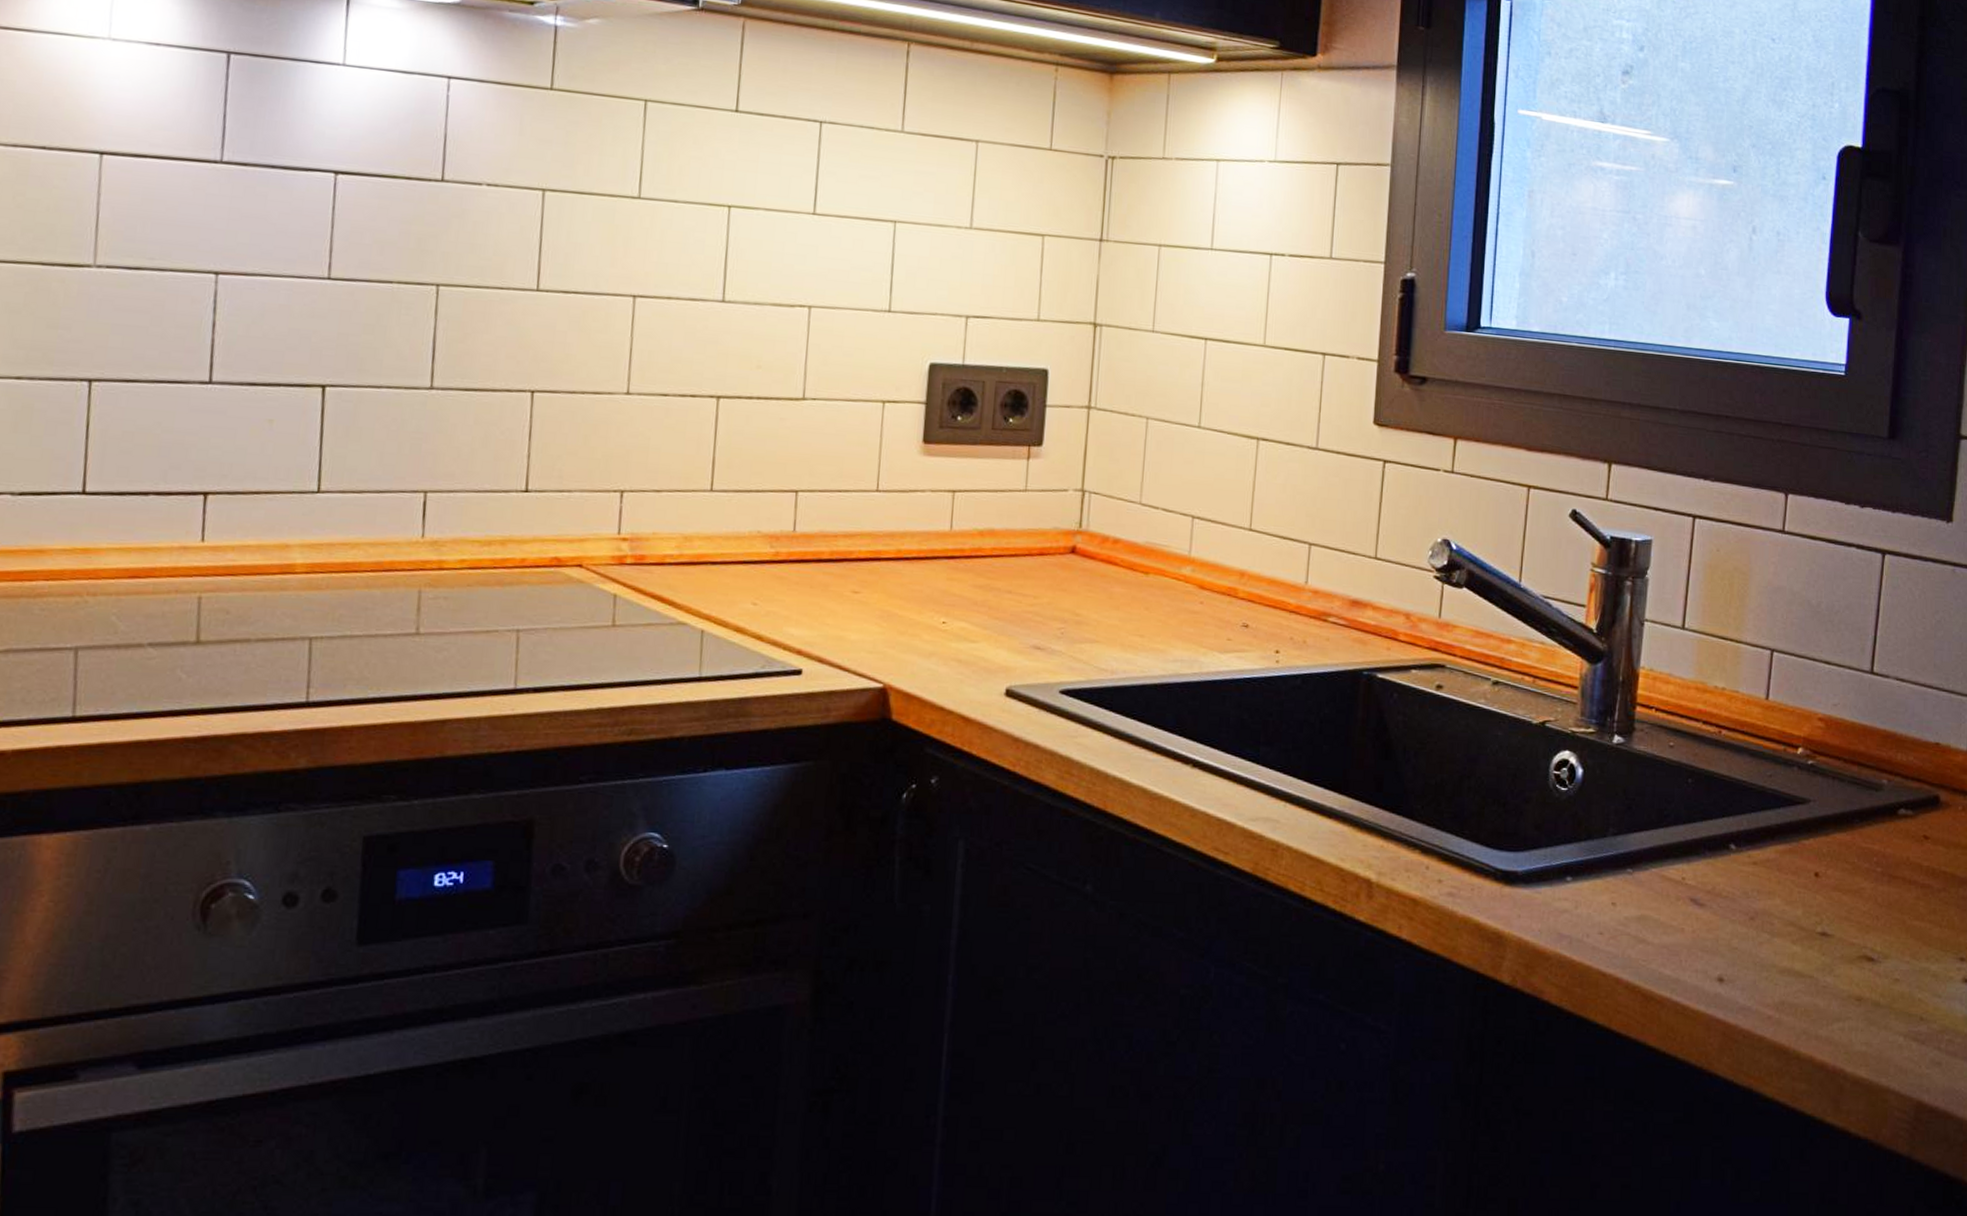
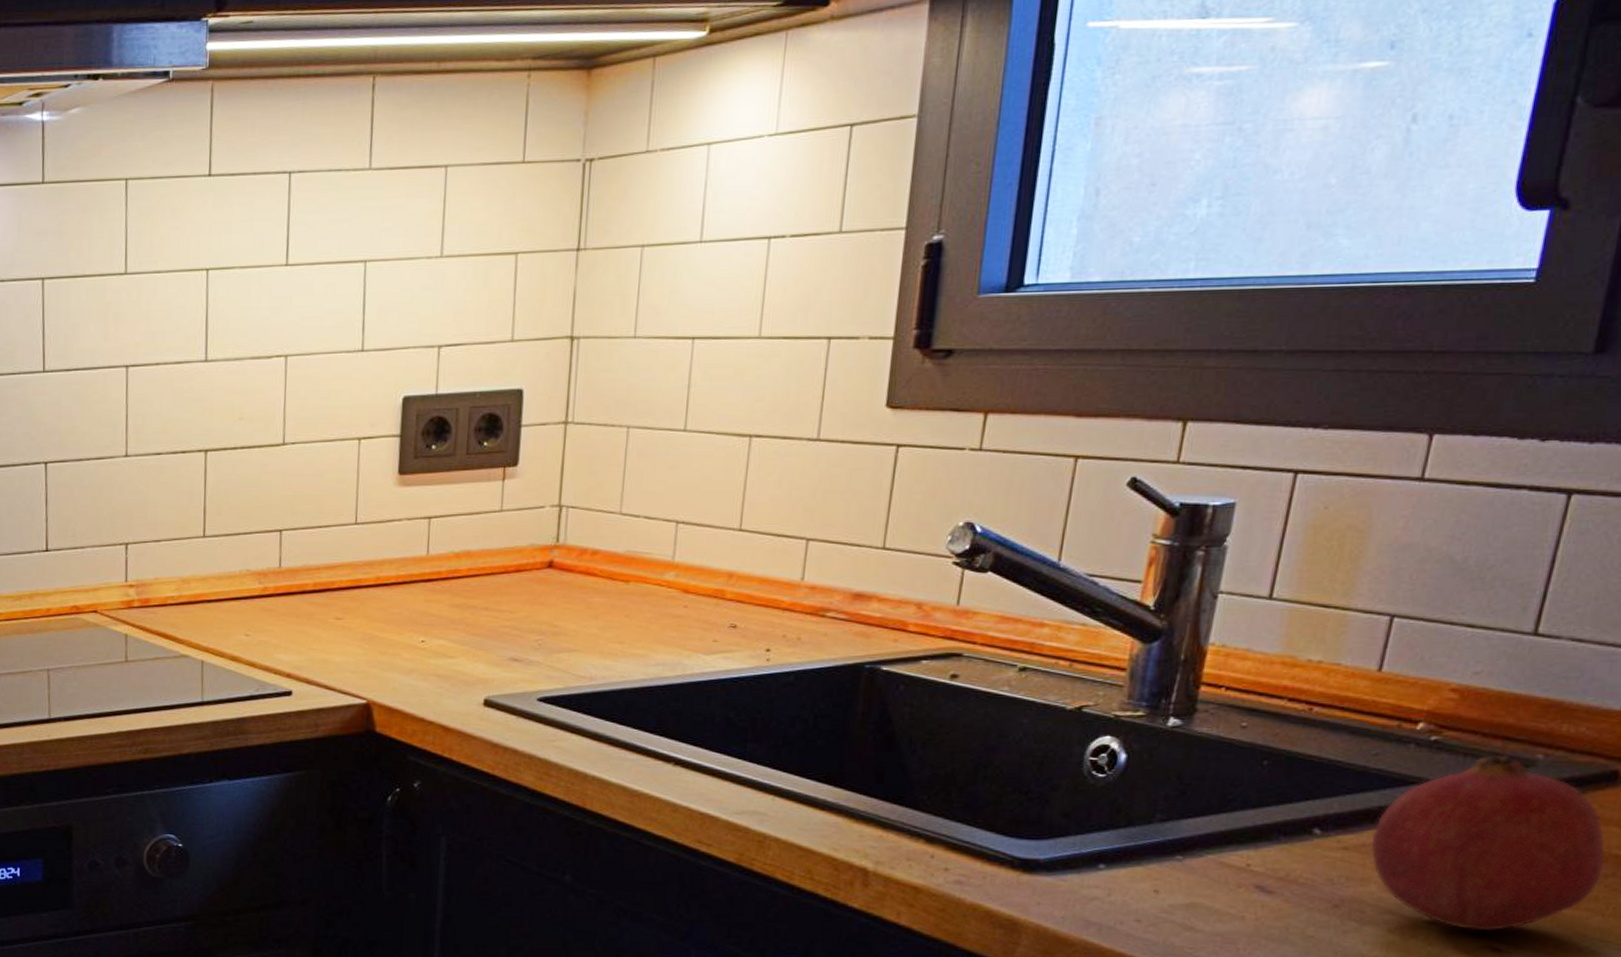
fruit: none [1773,779,1937,943] -> present [1370,755,1606,932]

